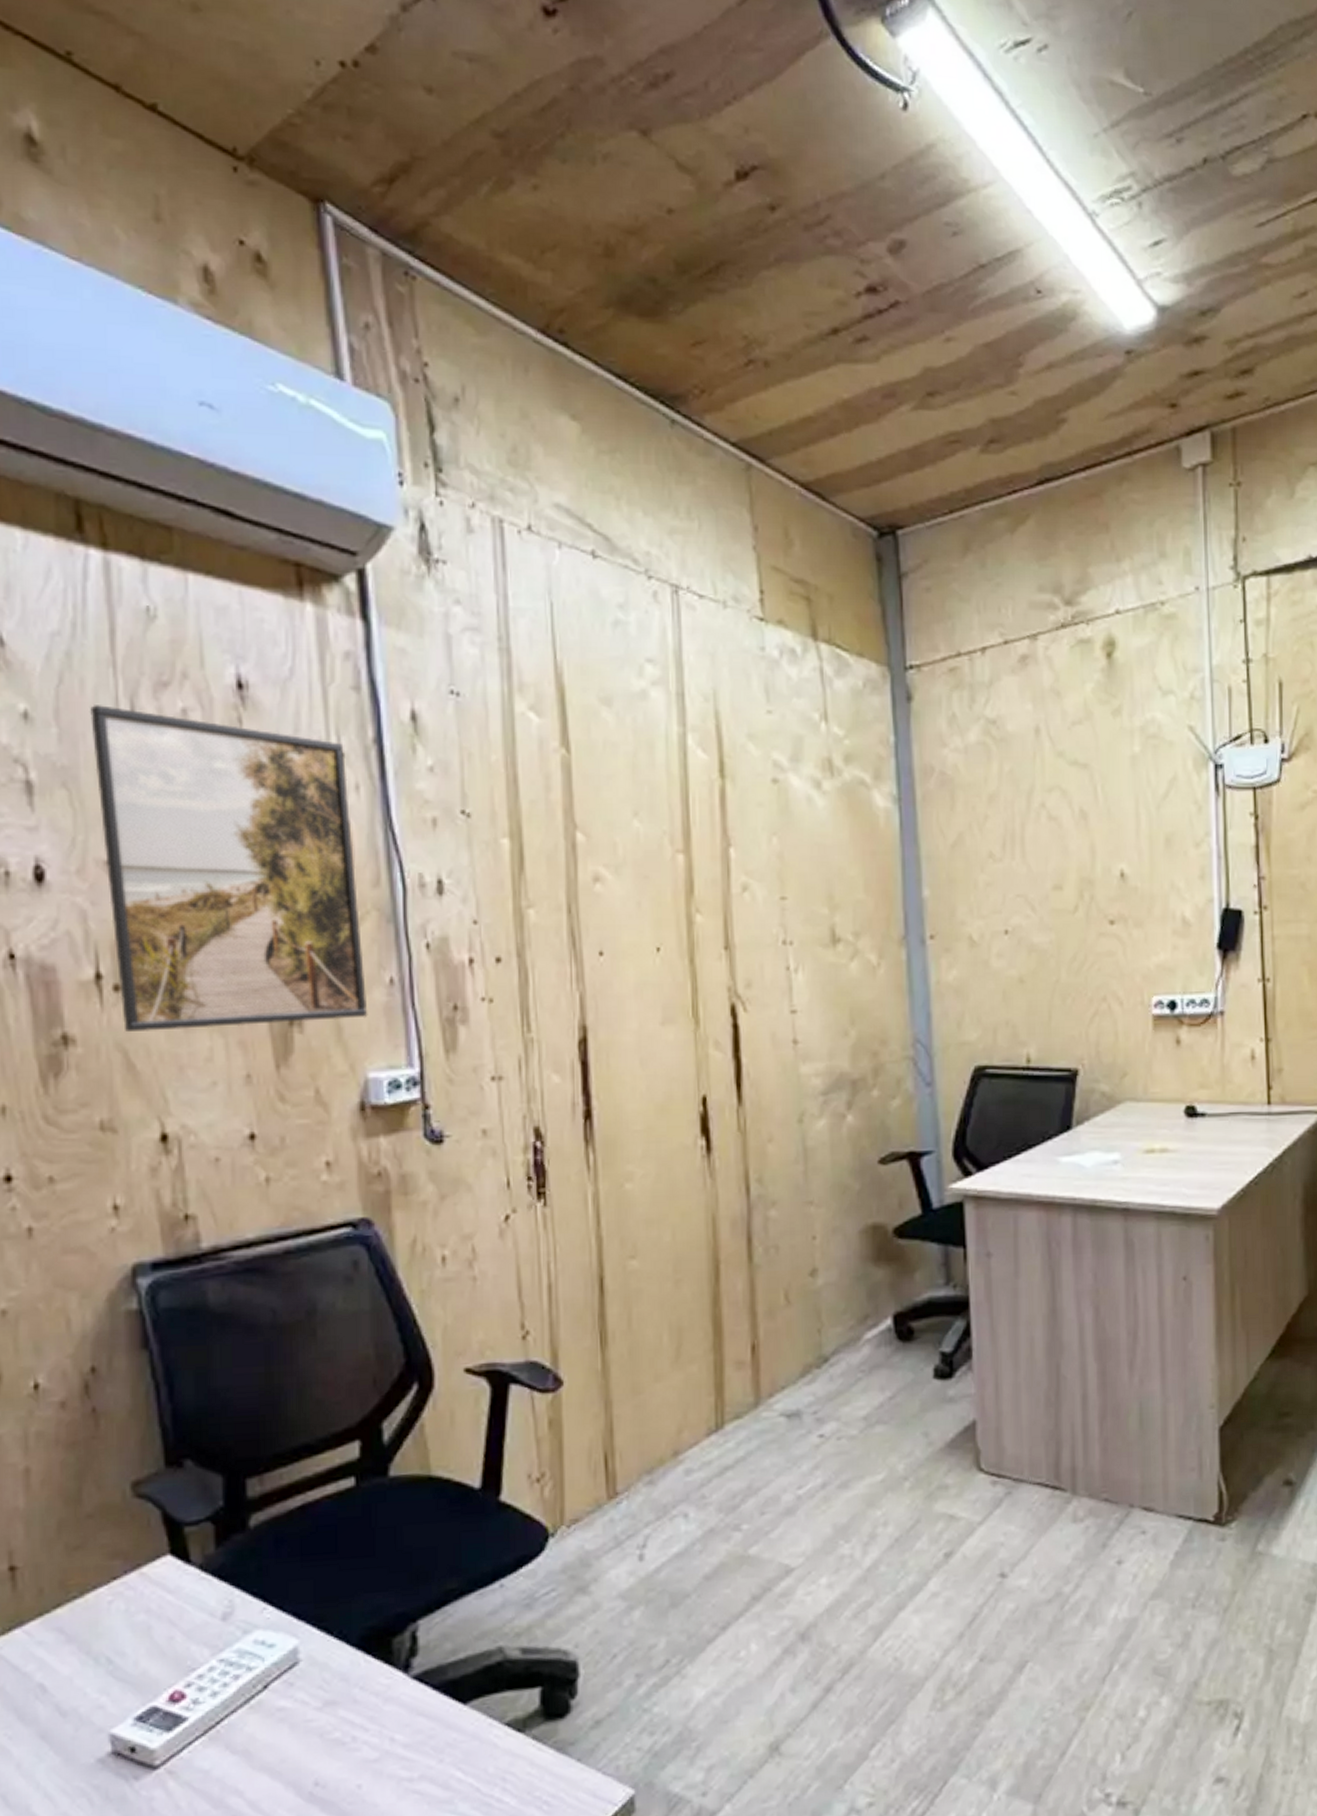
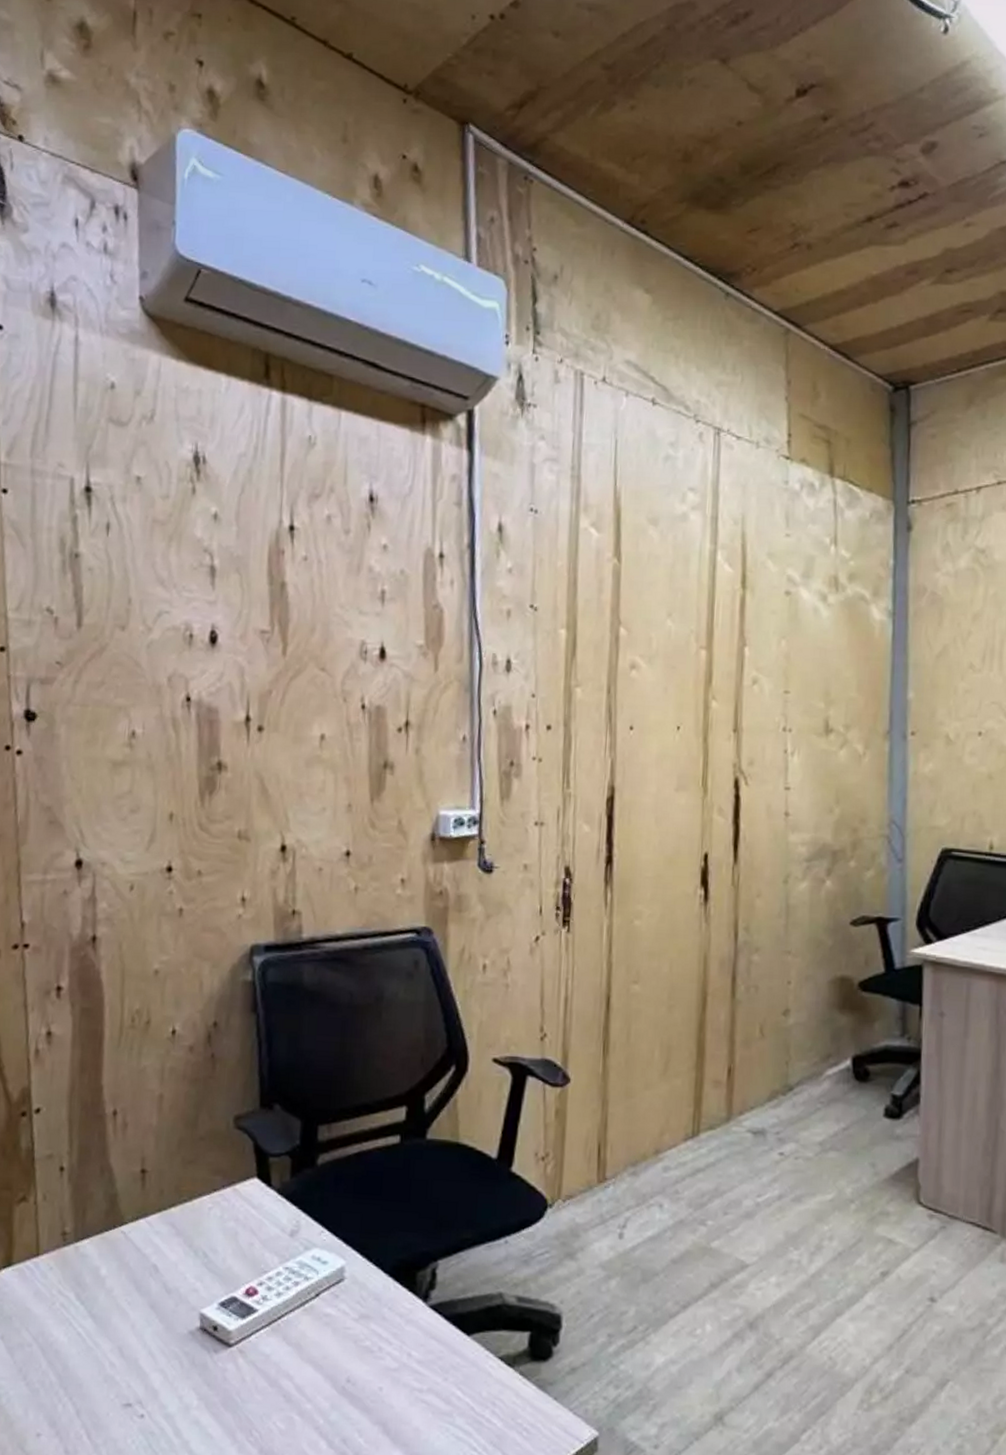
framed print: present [89,705,368,1033] -> none [260,510,445,767]

